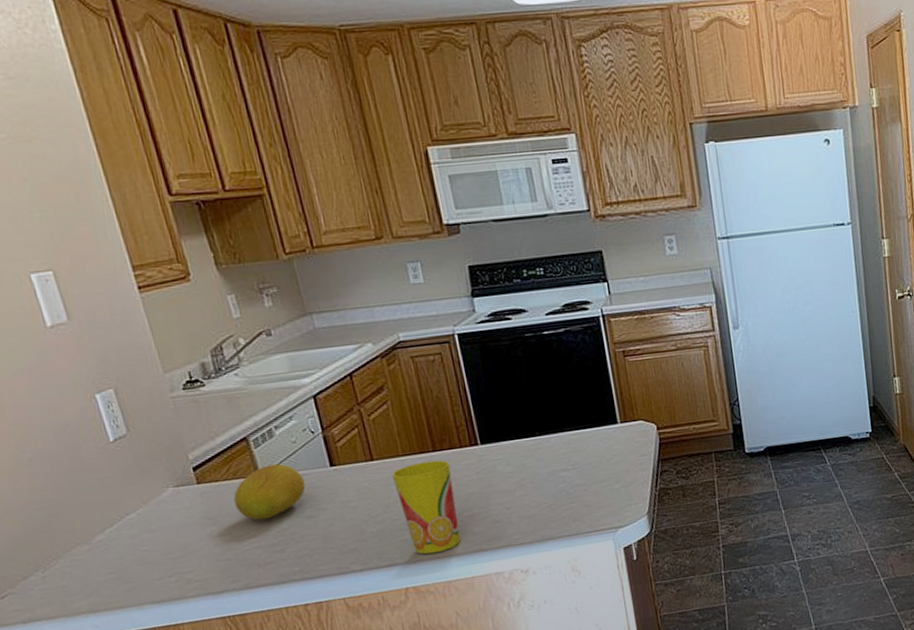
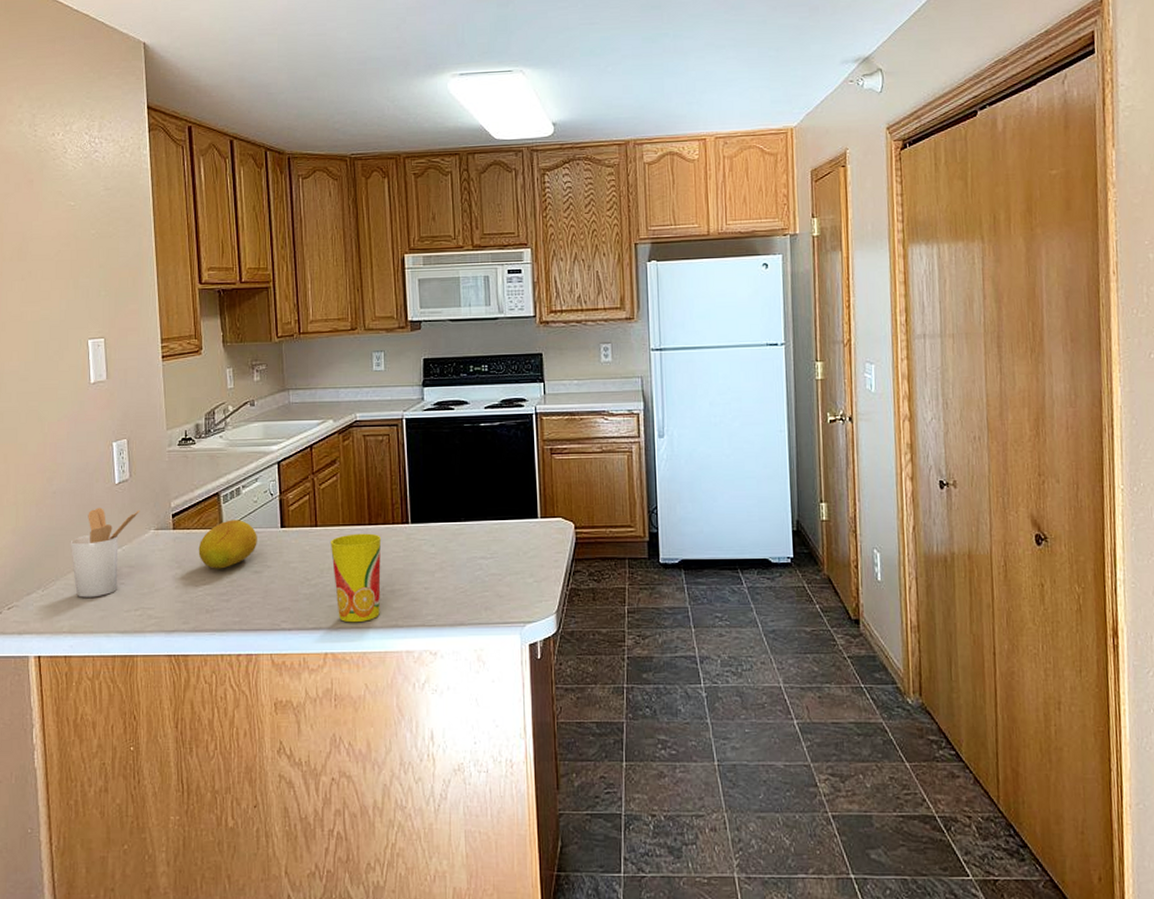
utensil holder: none [65,467,151,573] -> present [70,508,140,598]

